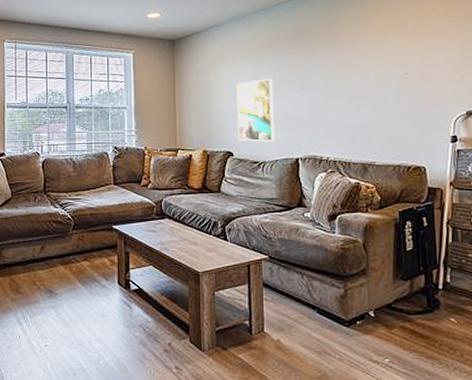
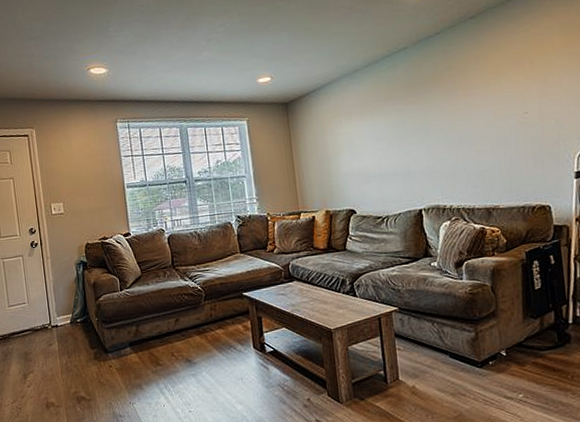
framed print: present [236,79,275,142] -> none [353,132,397,198]

